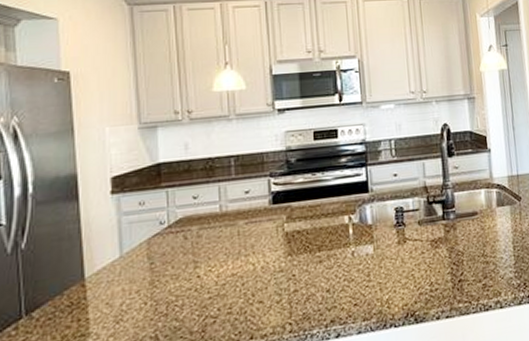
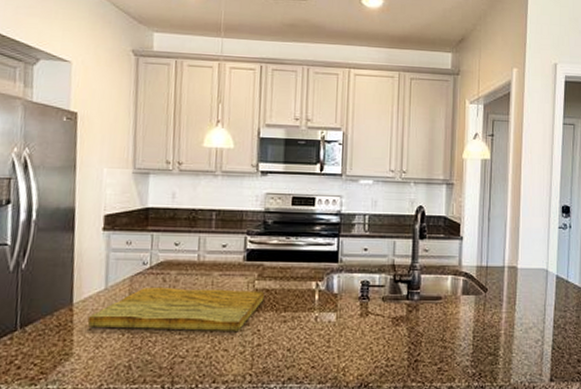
cutting board: none [103,233,296,302] -> present [87,286,265,331]

